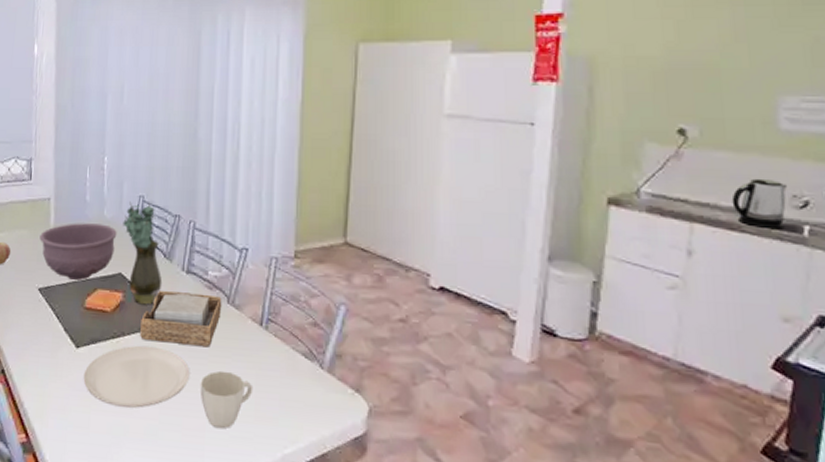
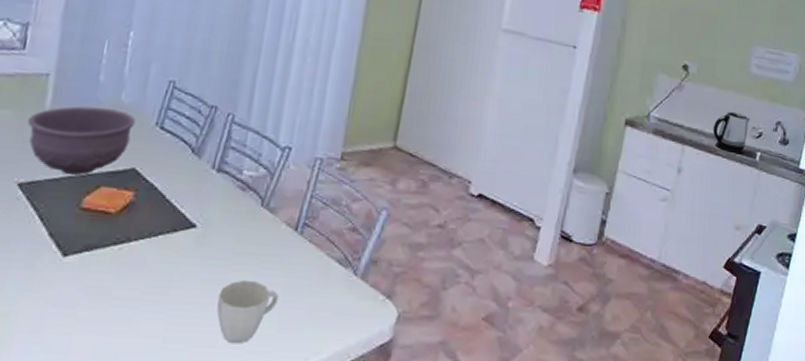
plate: present [83,345,190,408] -> none [67,252,208,325]
vase: present [123,201,163,305] -> none [143,86,188,206]
napkin holder: present [140,291,222,348] -> none [150,190,256,255]

